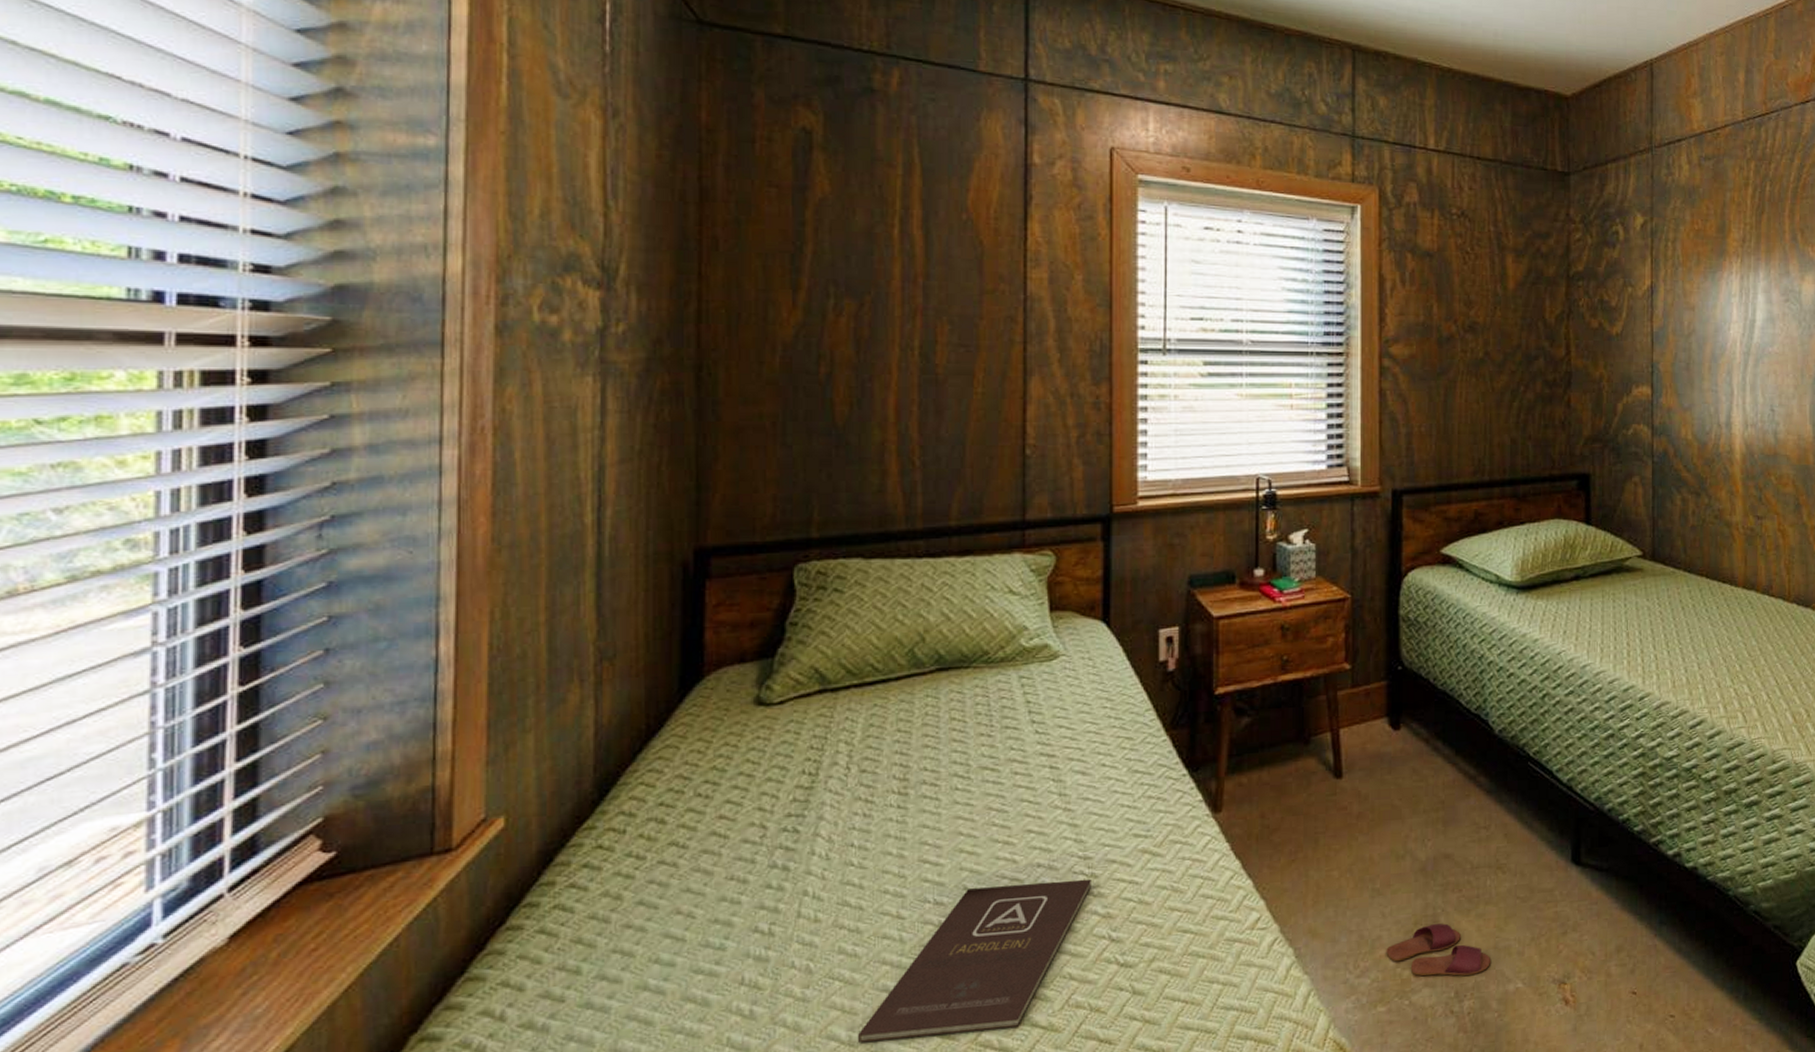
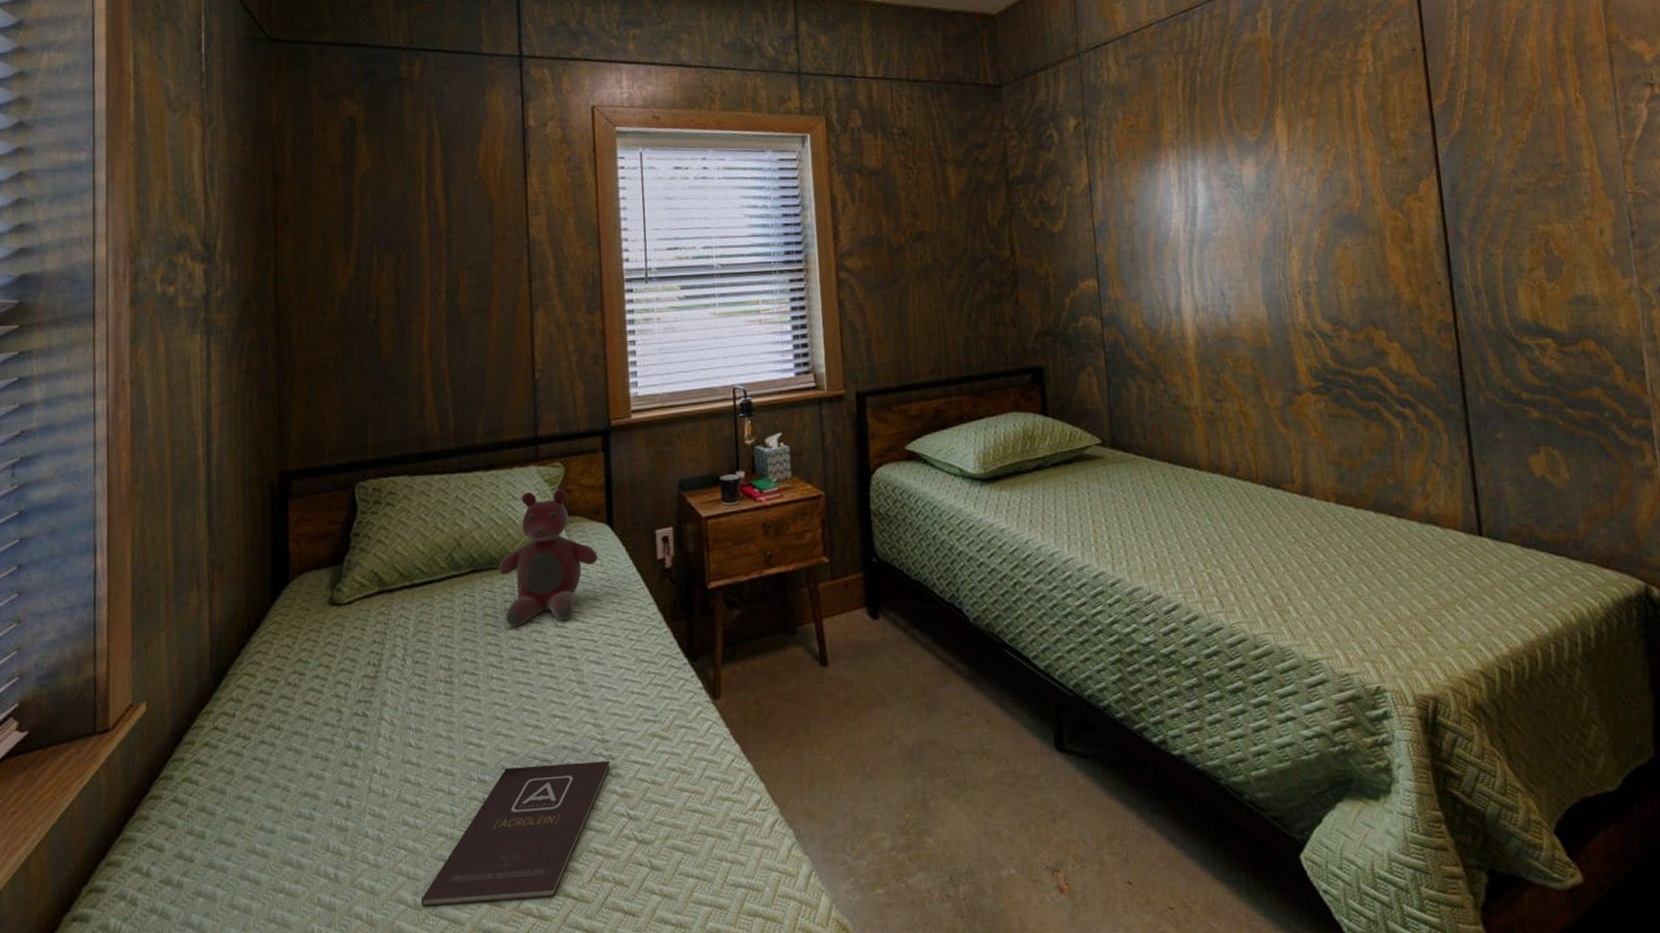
teddy bear: none [970,579,1090,733] -> present [499,488,598,627]
mug: none [1234,571,1259,605] -> present [718,473,741,506]
slippers: present [1386,923,1490,977] -> none [880,808,982,861]

